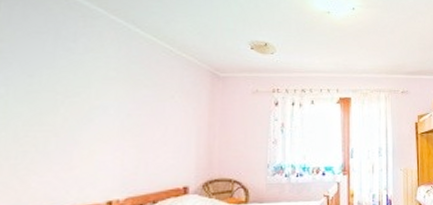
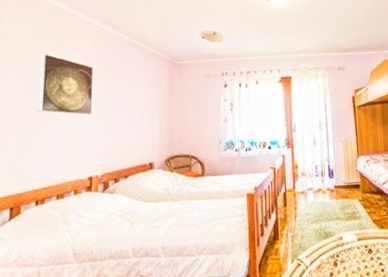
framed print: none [42,53,118,130] -> present [37,53,94,116]

